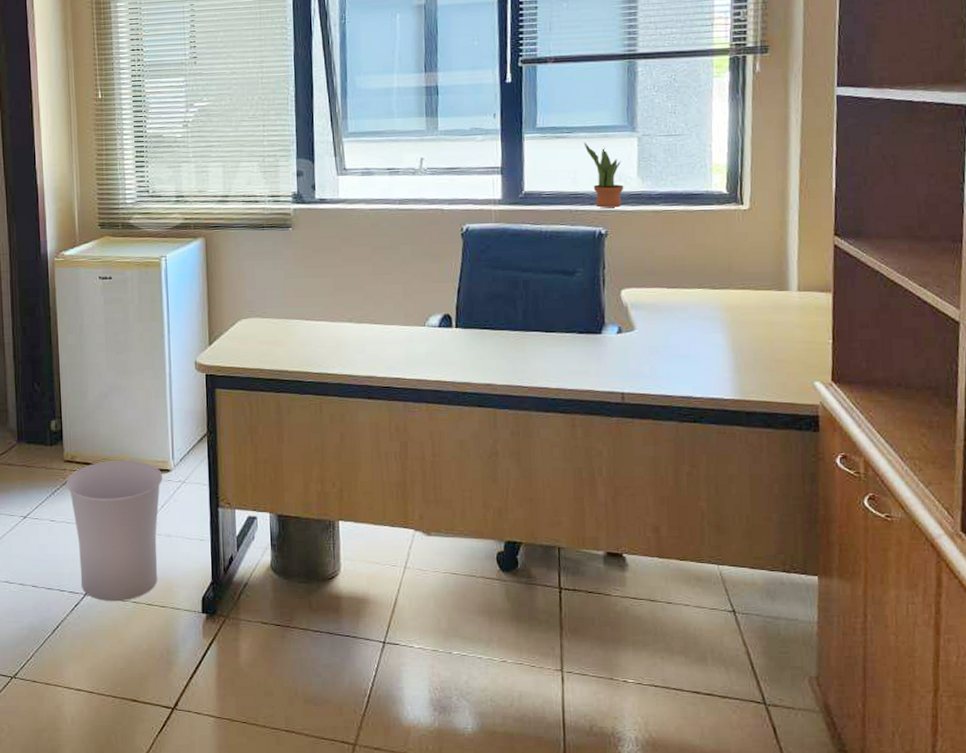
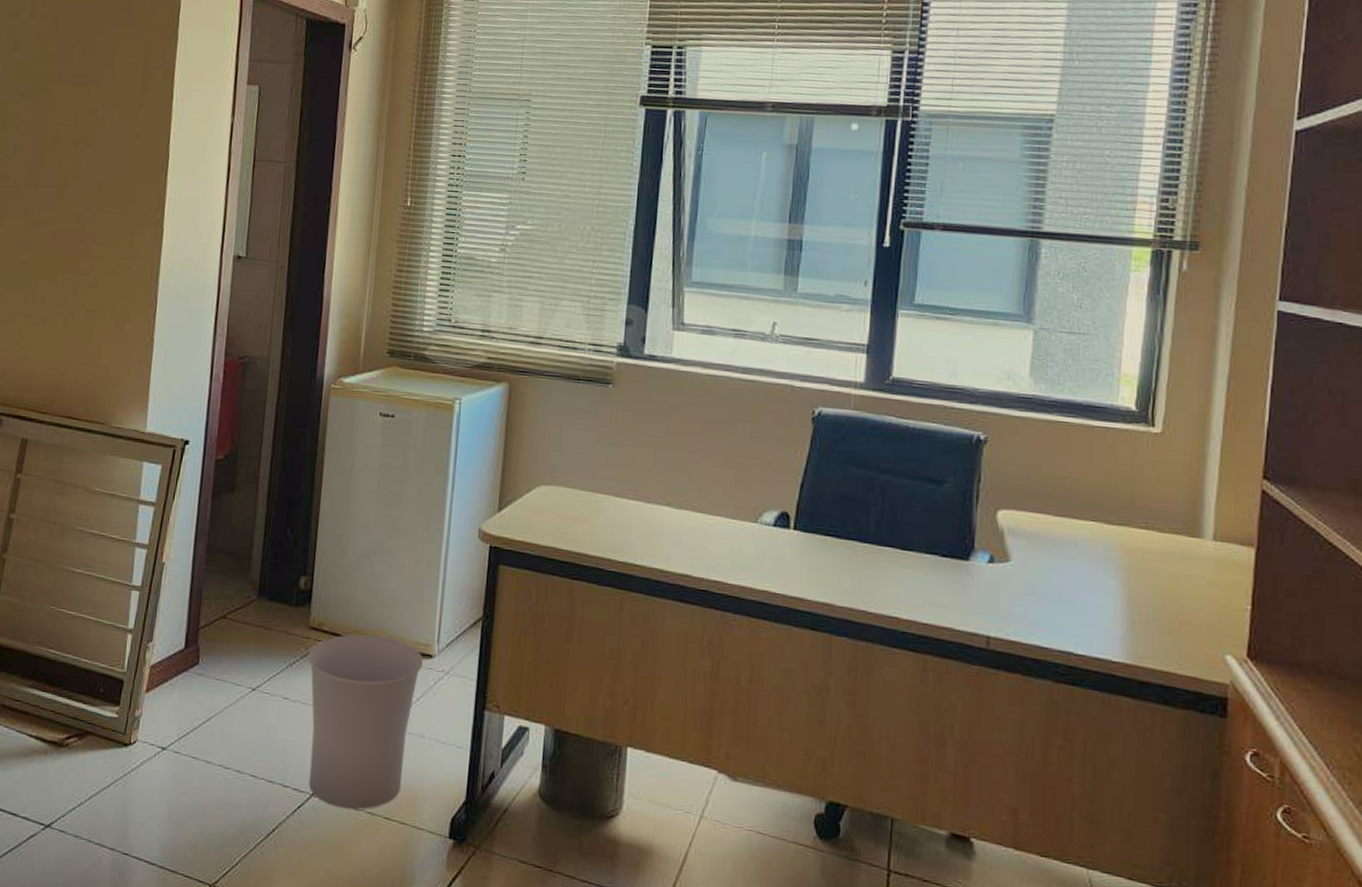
potted plant: present [583,142,624,209] -> none [968,328,1012,412]

